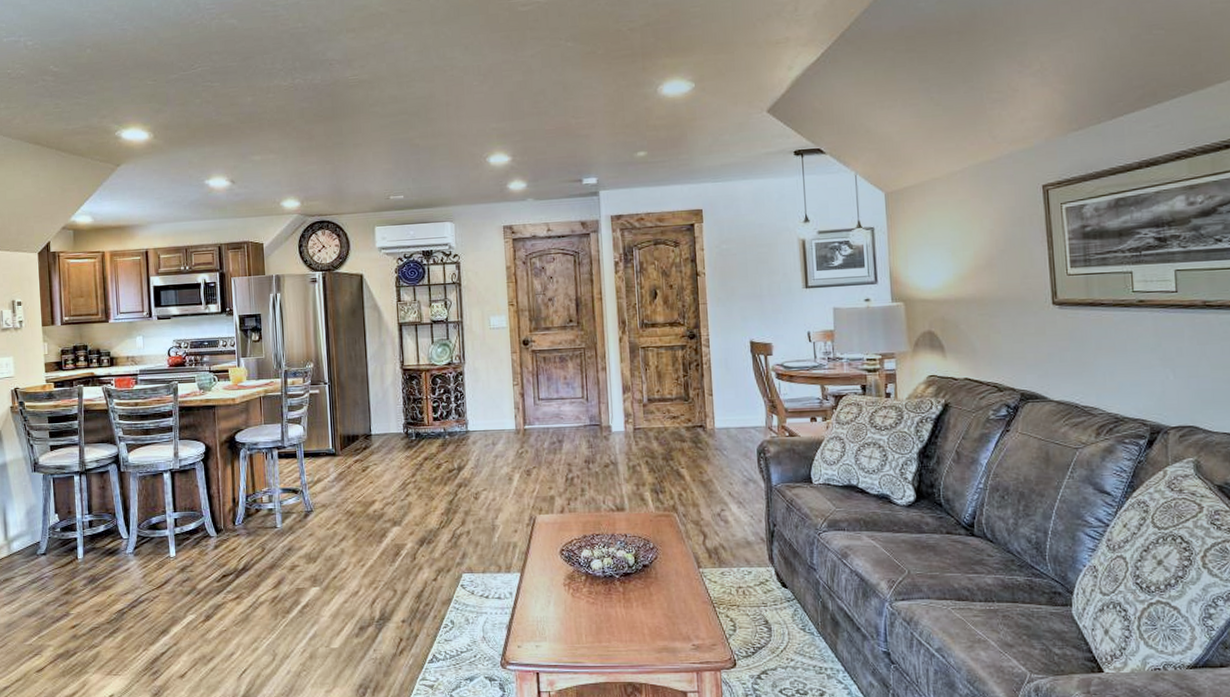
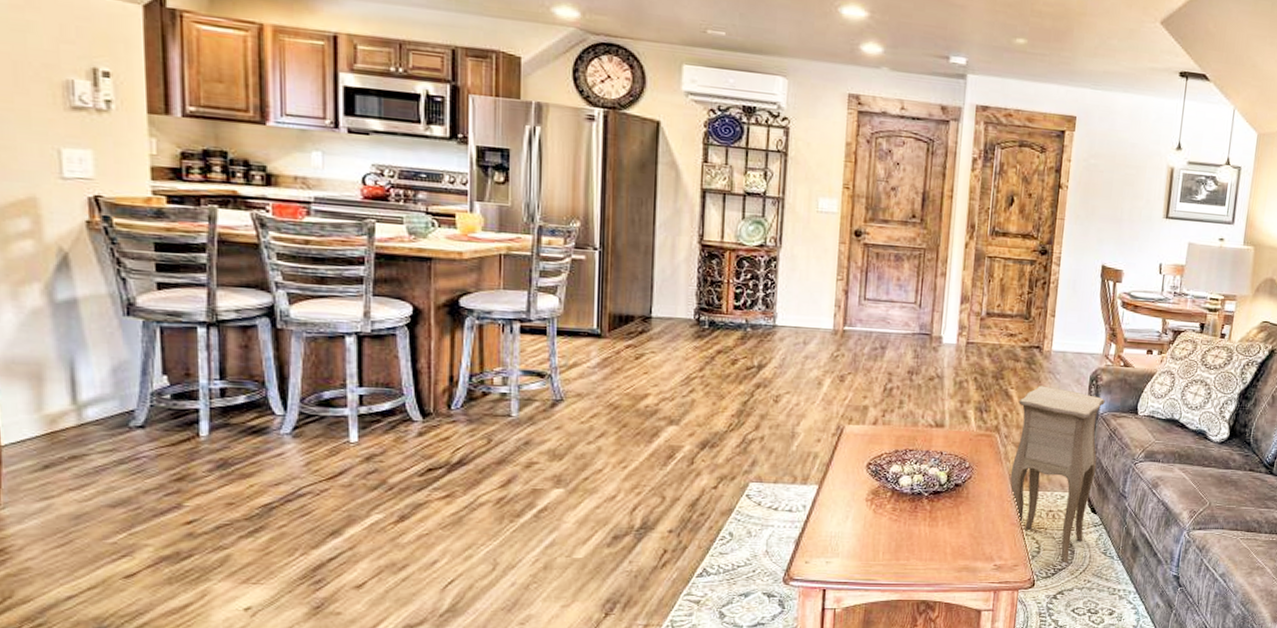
side table: none [691,463,780,641] -> present [1010,385,1105,564]

